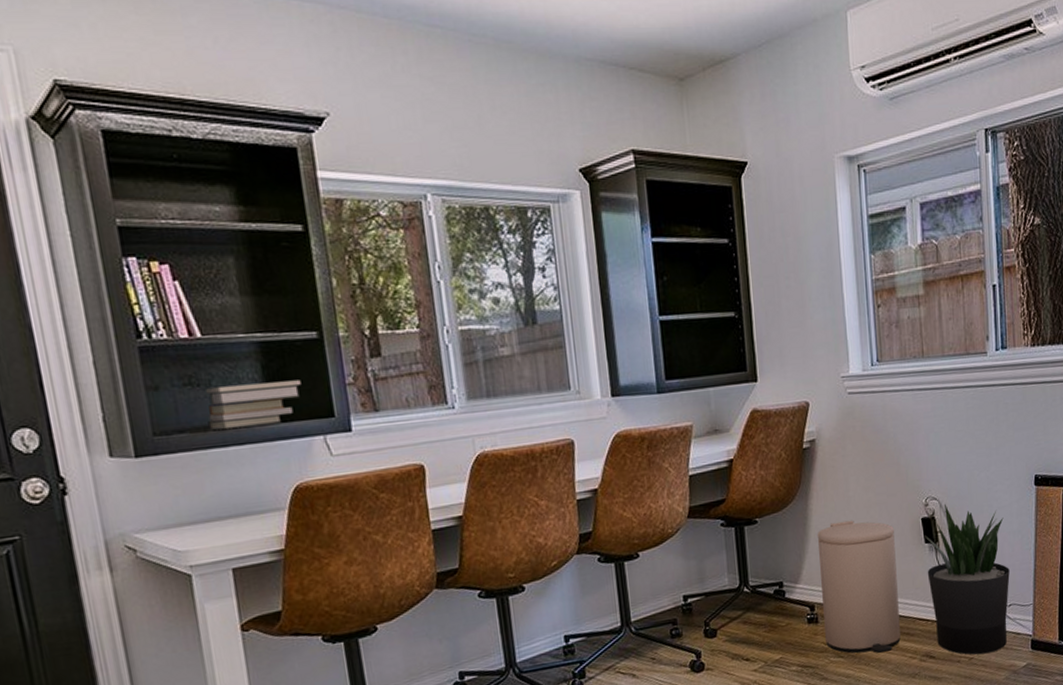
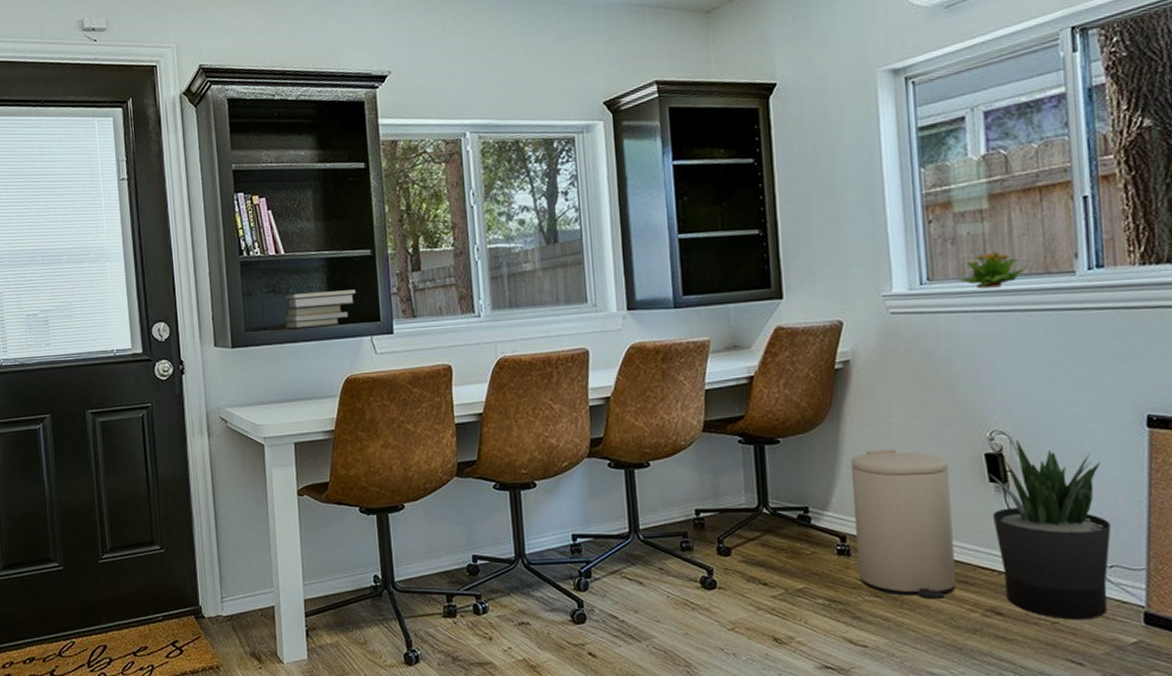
potted flower: none [901,334,951,369] -> present [958,251,1025,289]

